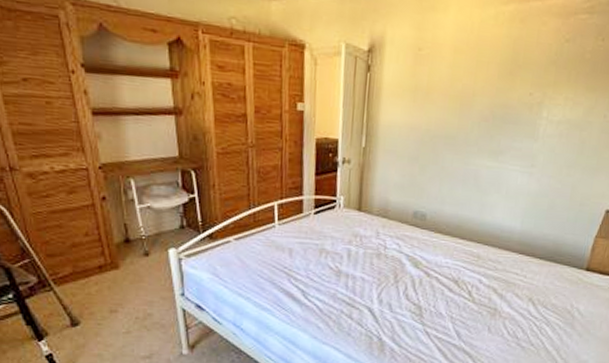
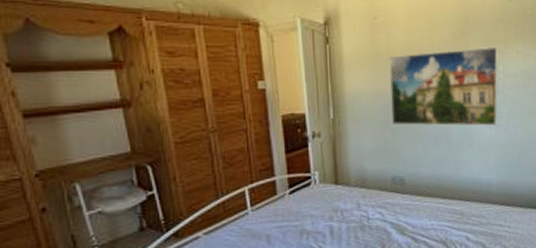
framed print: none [422,89,545,174] -> present [389,46,498,126]

